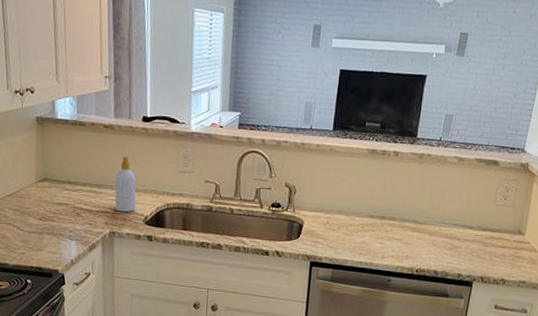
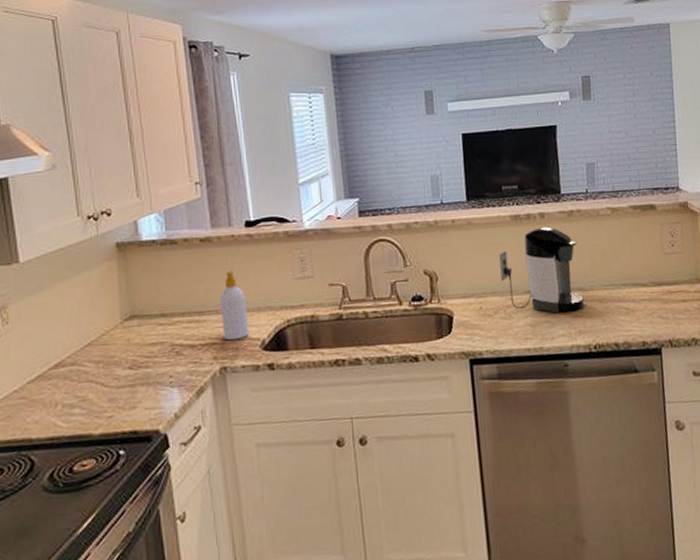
coffee maker: none [350,163,422,239] -> present [499,226,585,314]

